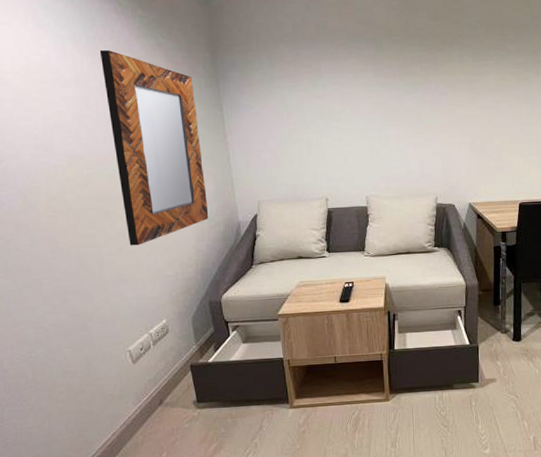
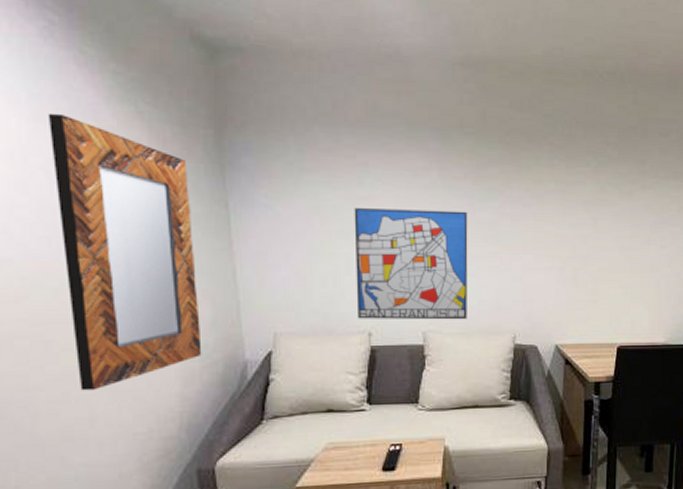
wall art: none [311,102,400,188] -> present [354,208,468,320]

